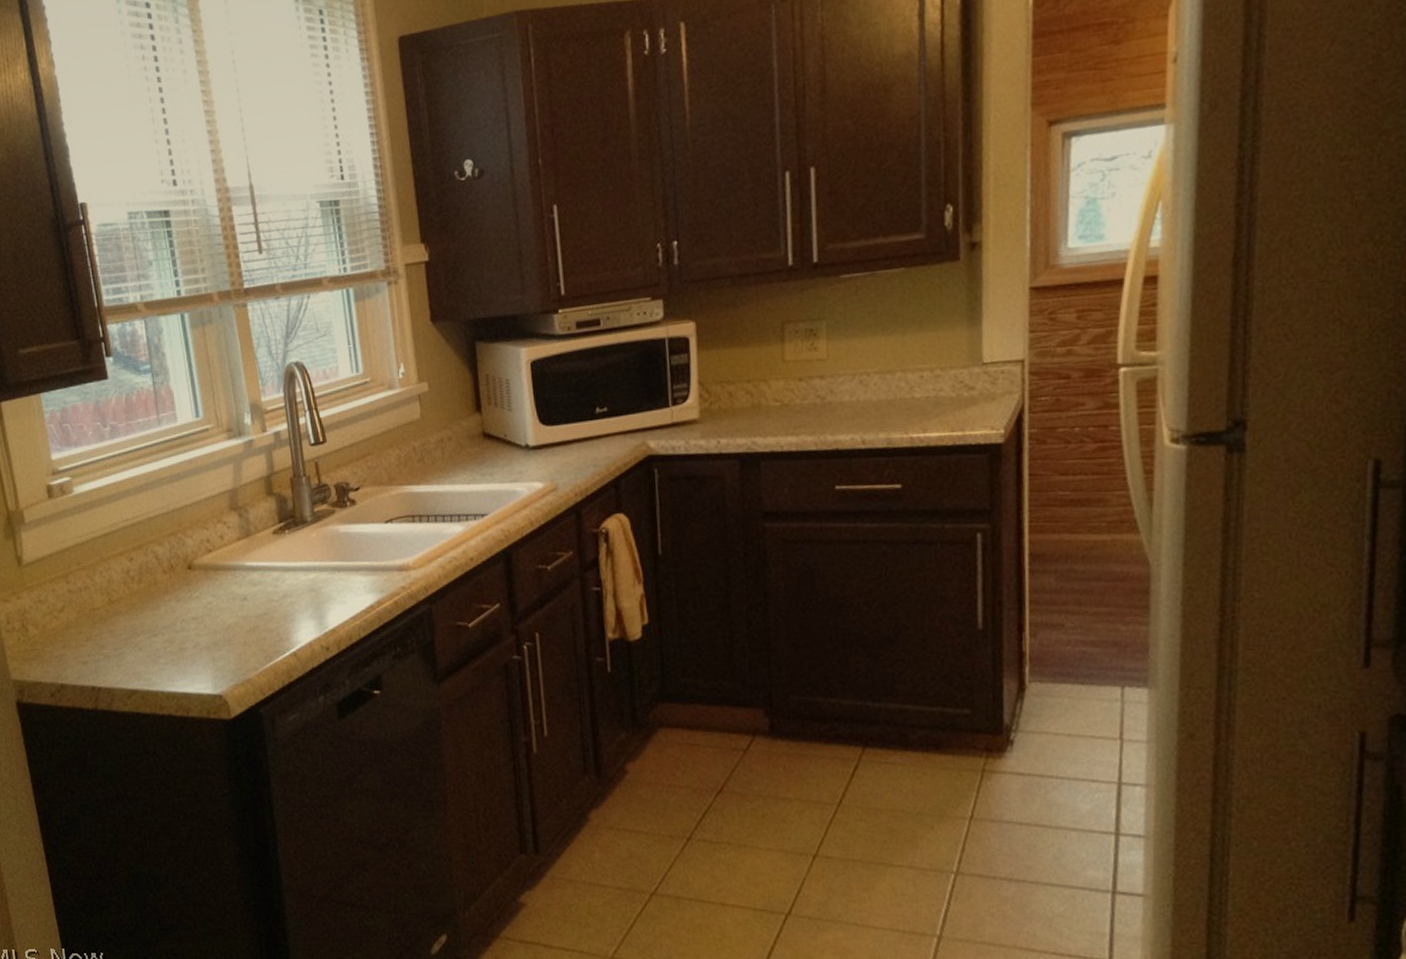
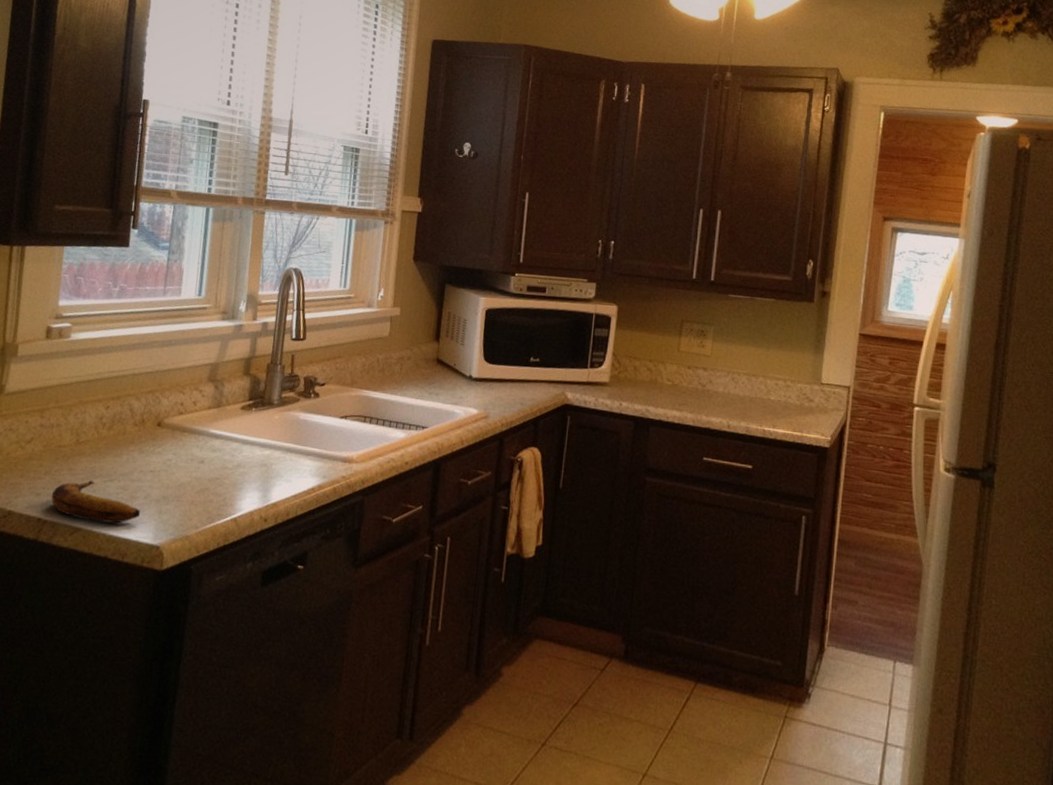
banana: none [98,639,194,681] -> present [51,481,140,524]

